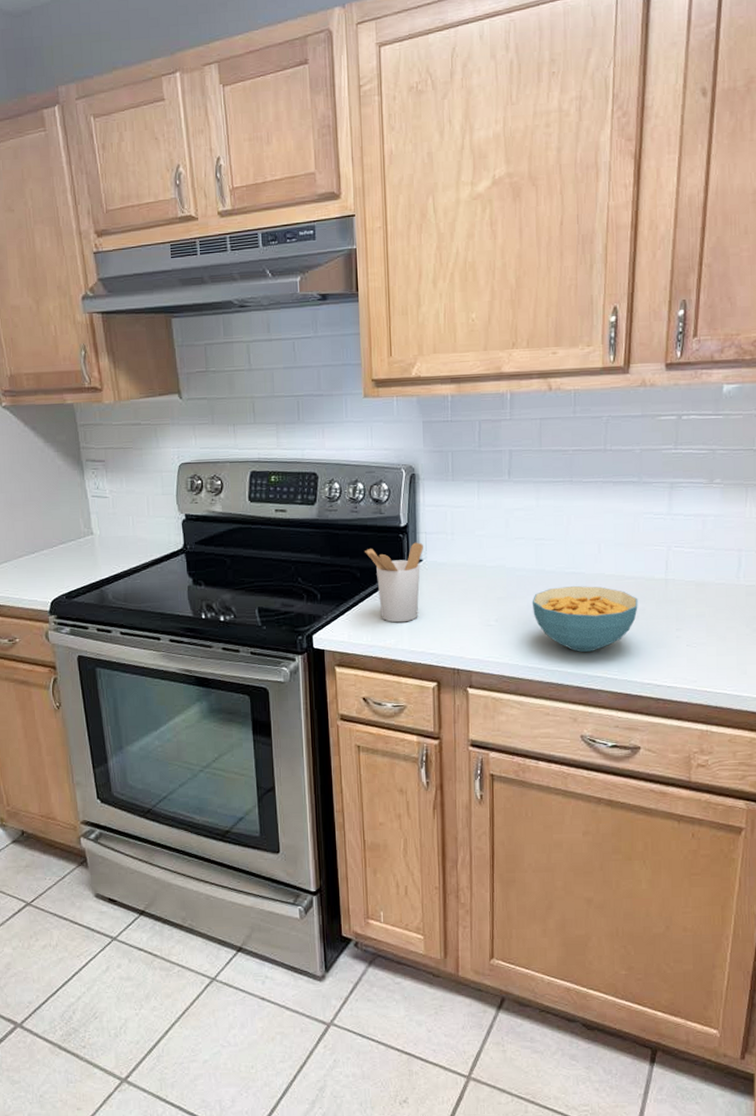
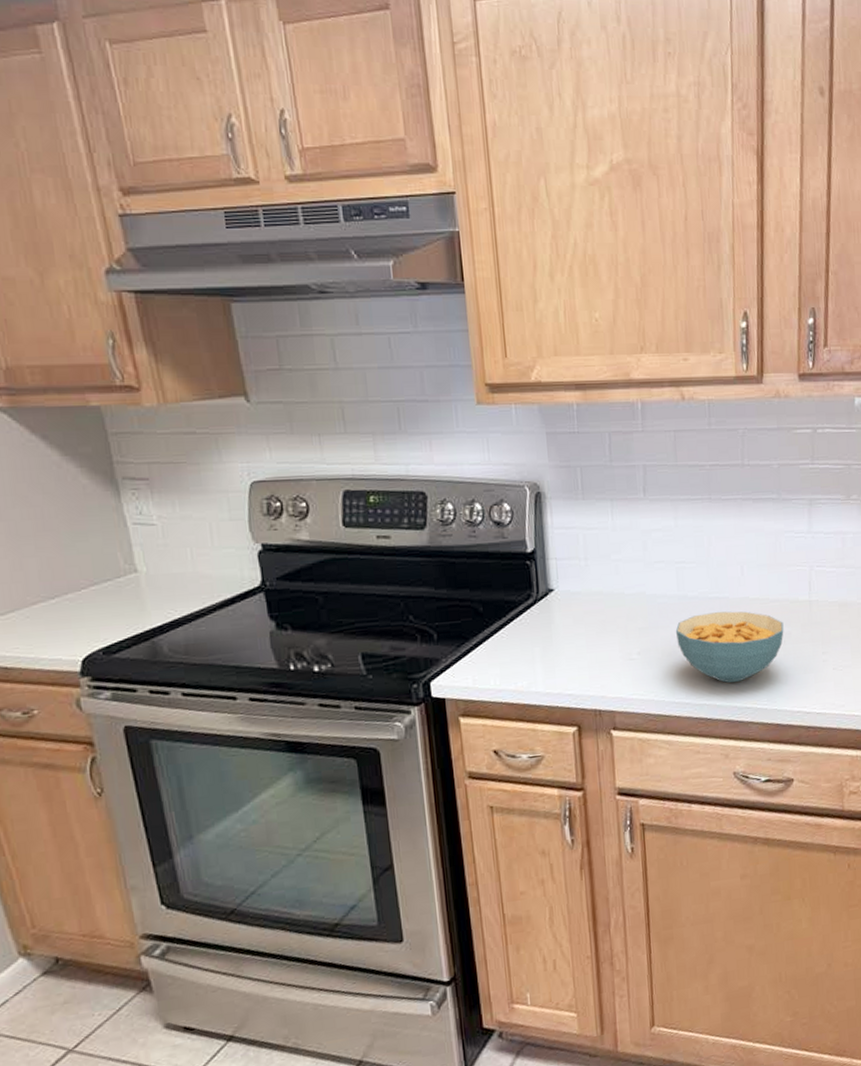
utensil holder: present [365,542,423,623] -> none [487,569,554,662]

